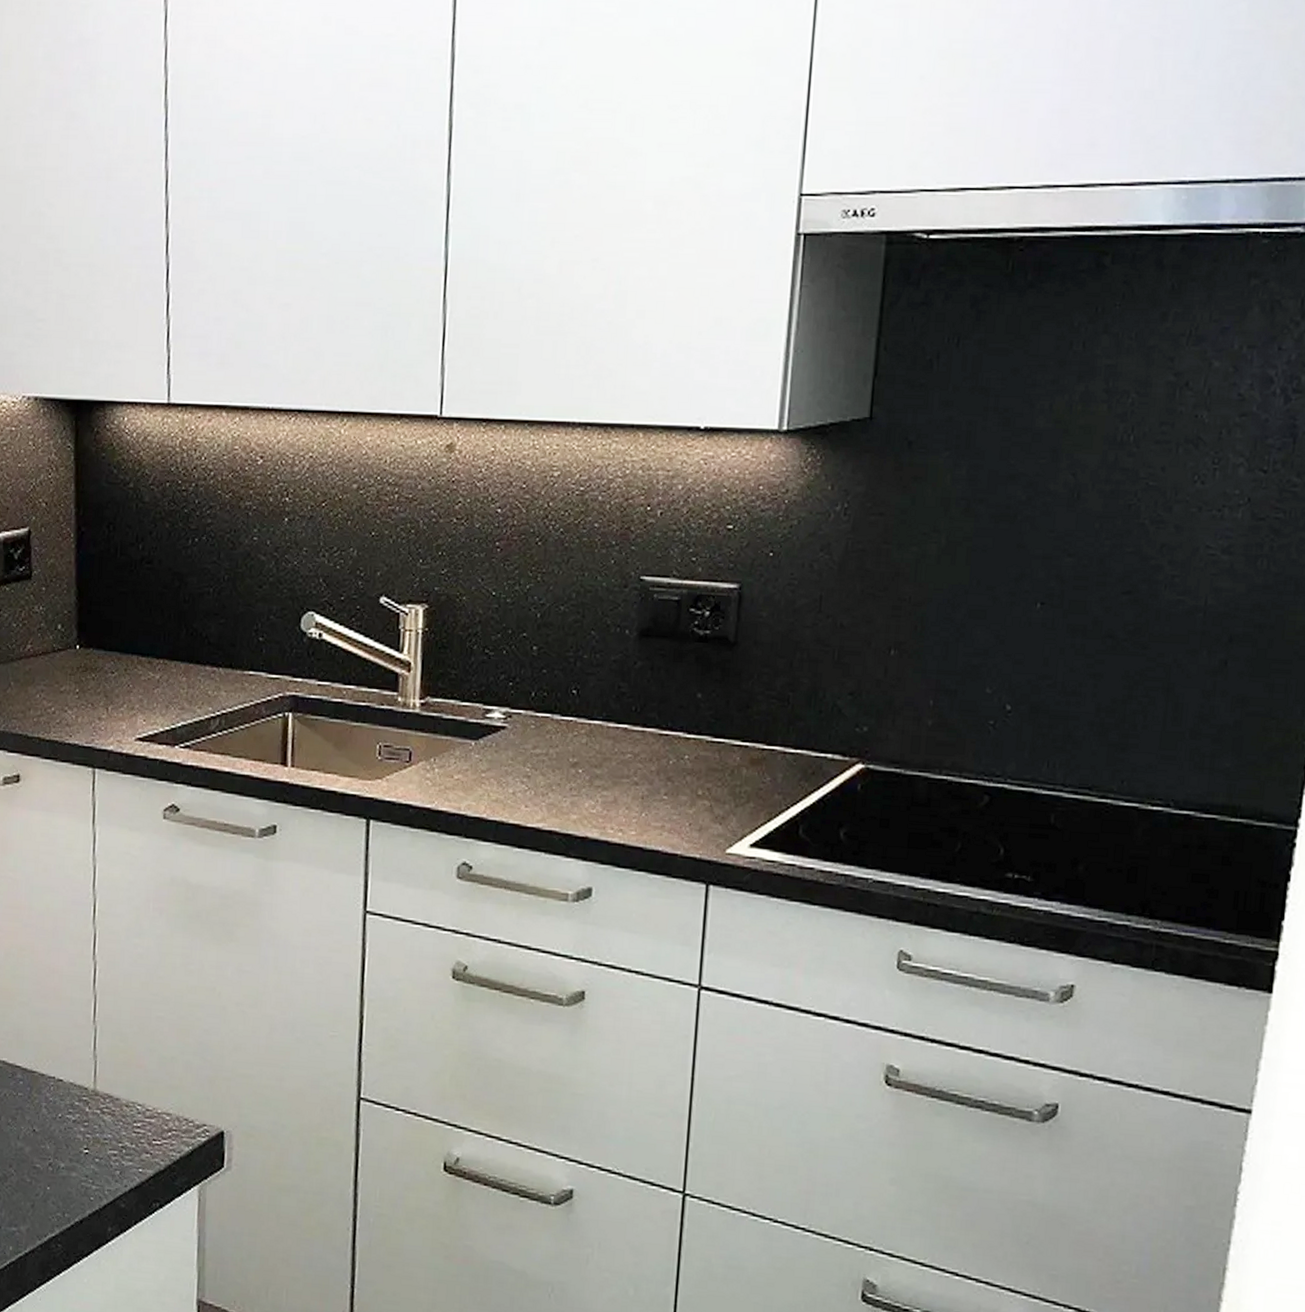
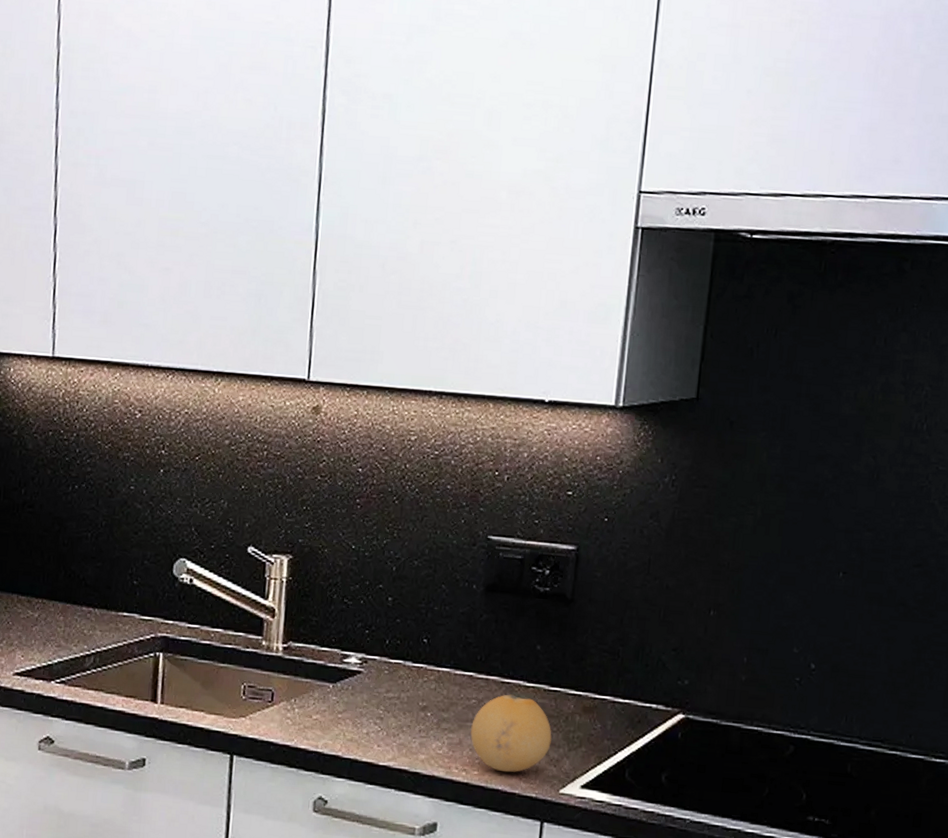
fruit: none [626,747,716,832] -> present [470,694,552,773]

